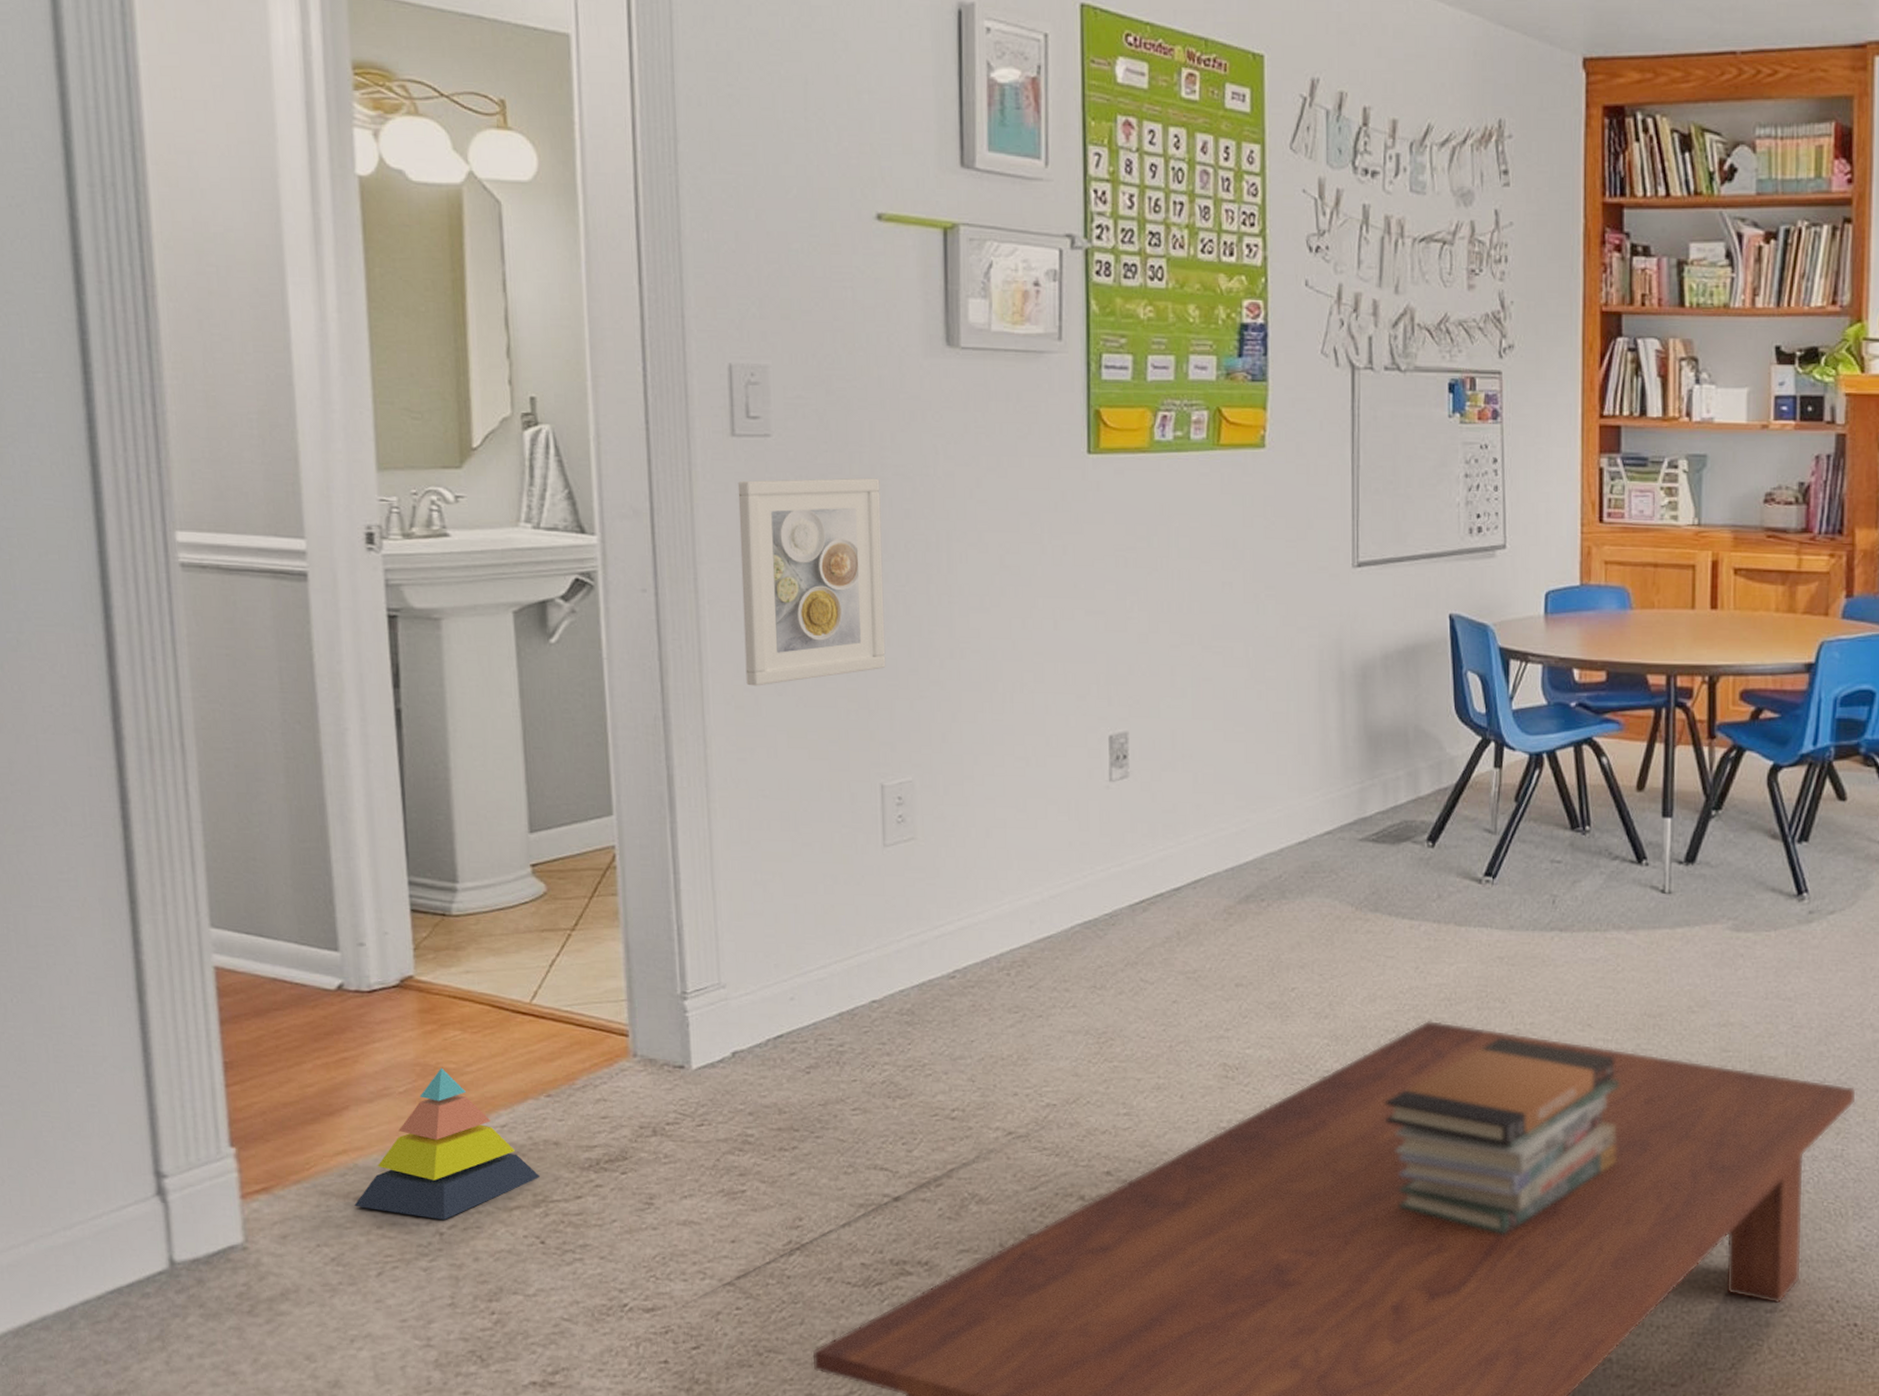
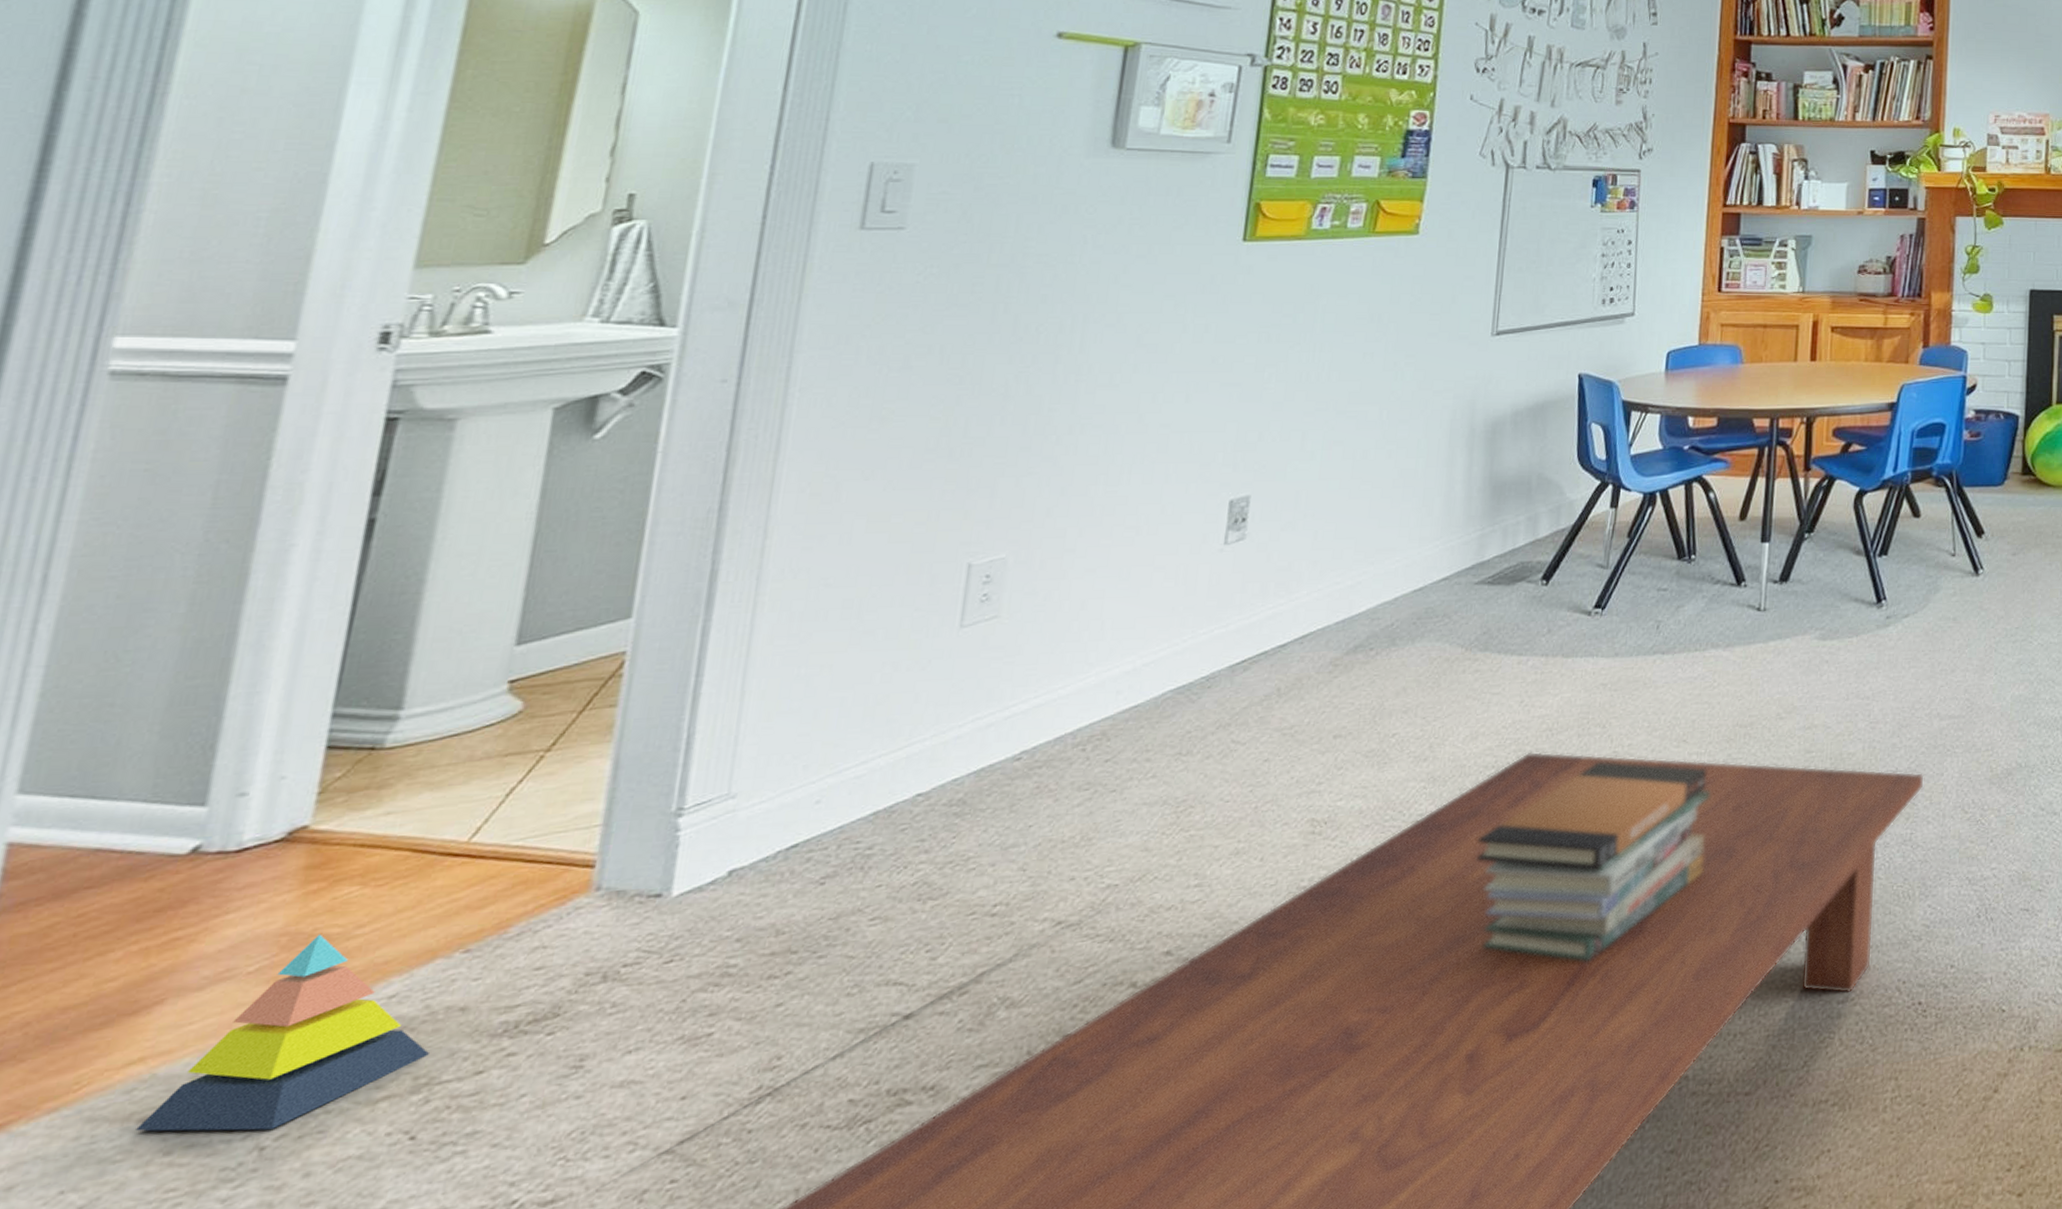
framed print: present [737,477,886,686] -> none [828,266,1019,472]

